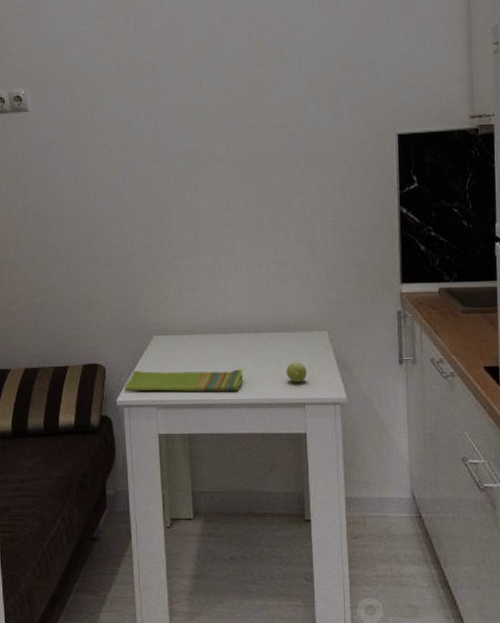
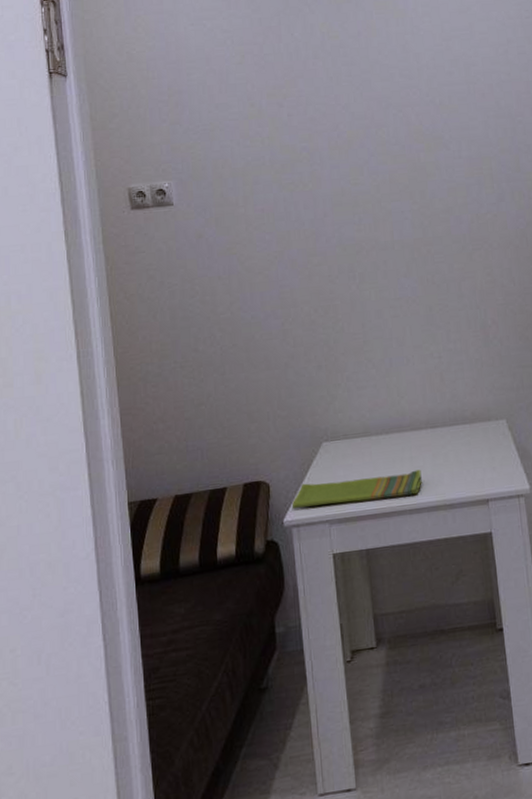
fruit: present [286,361,307,382] -> none [466,455,488,478]

